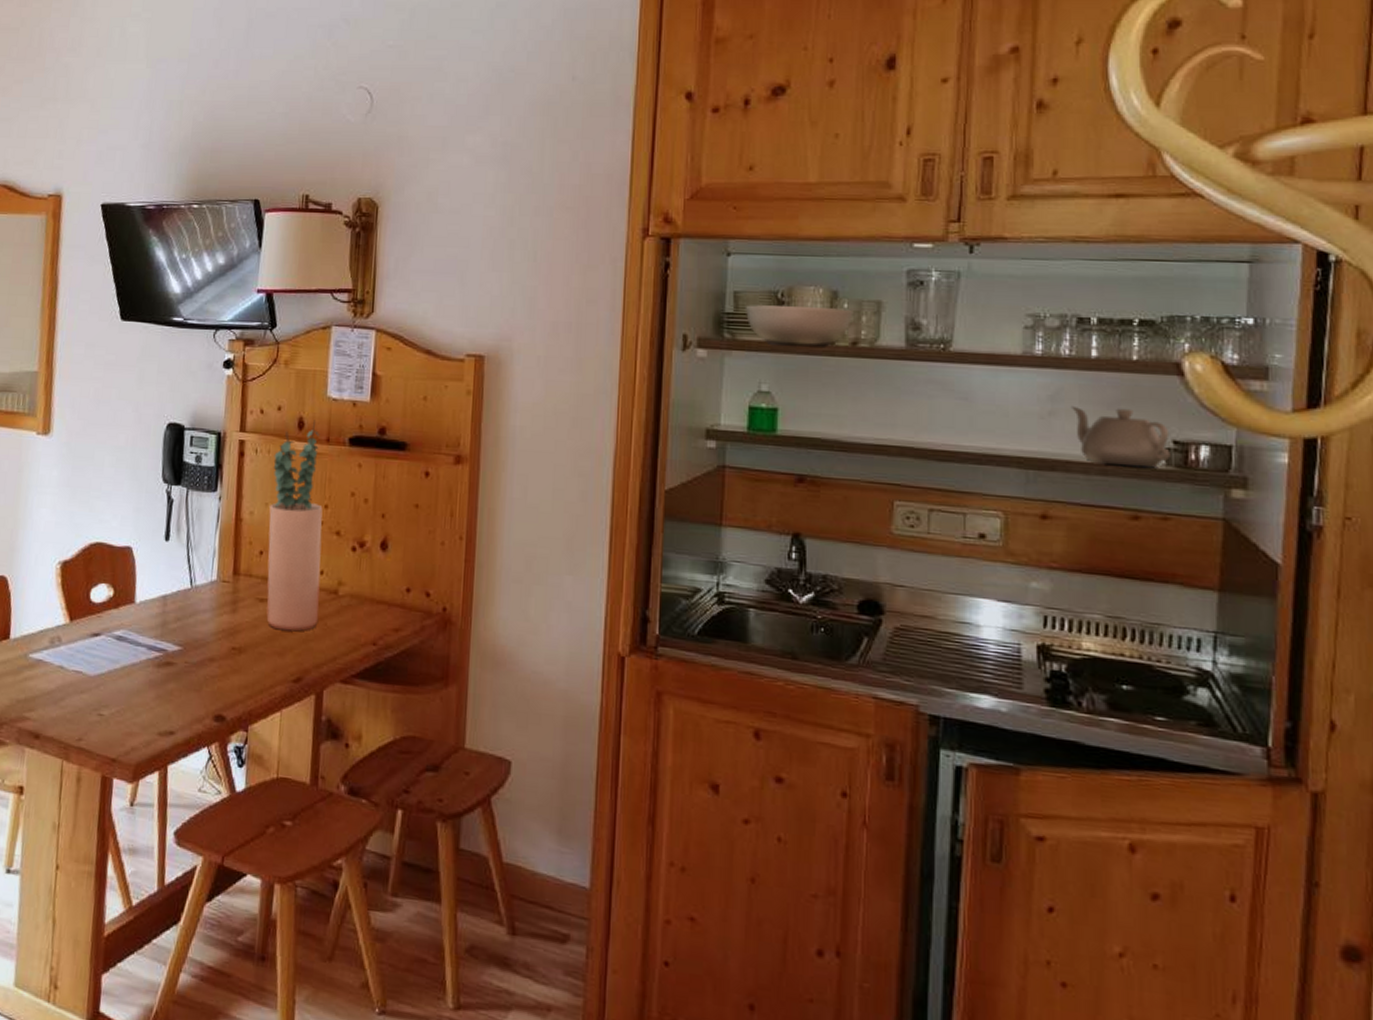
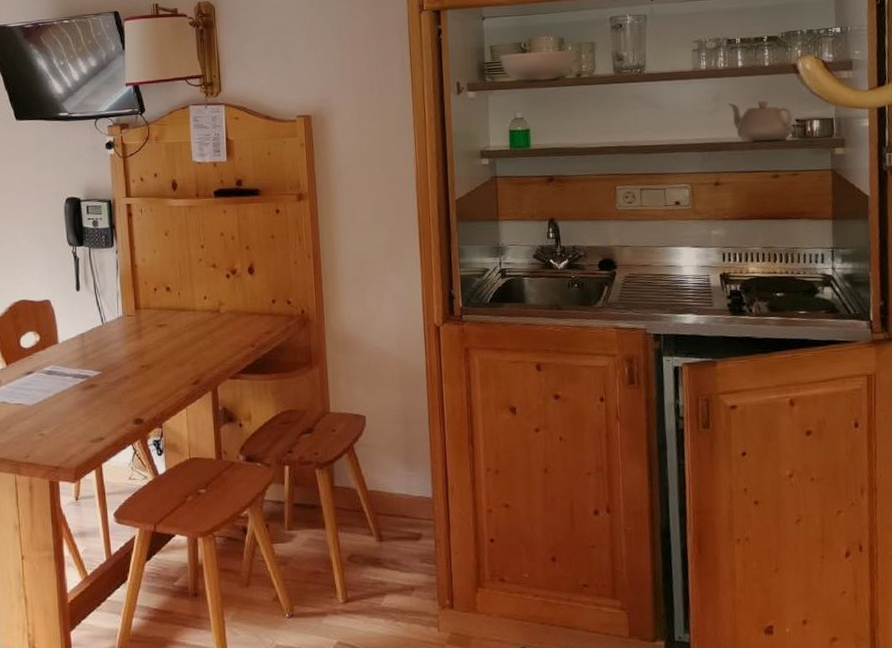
vase: present [266,420,323,632] -> none [156,181,207,347]

